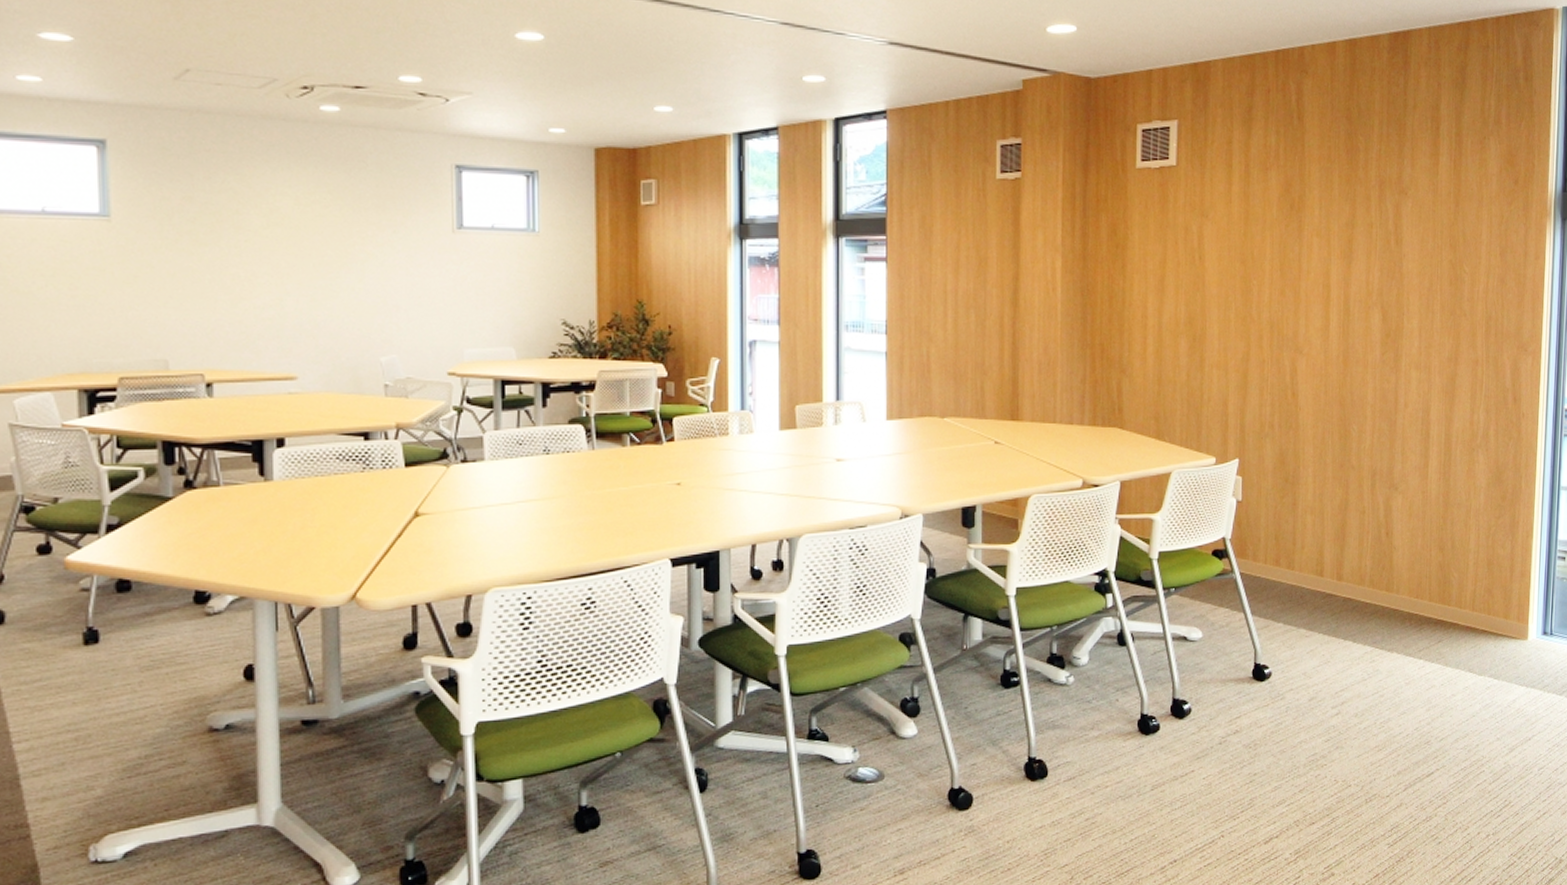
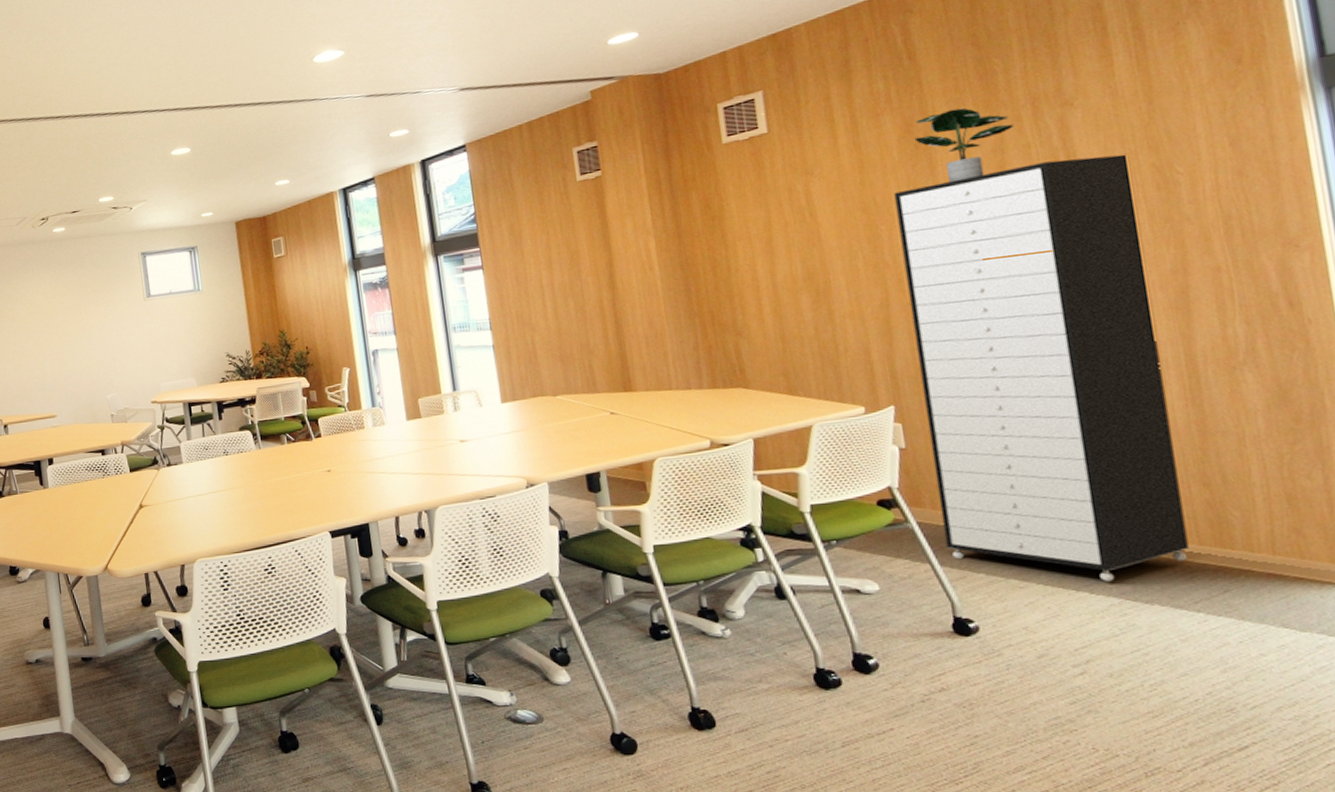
storage cabinet: none [1258,243,1437,633] -> present [894,154,1189,583]
potted plant: none [1291,177,1364,249] -> present [914,108,1014,183]

